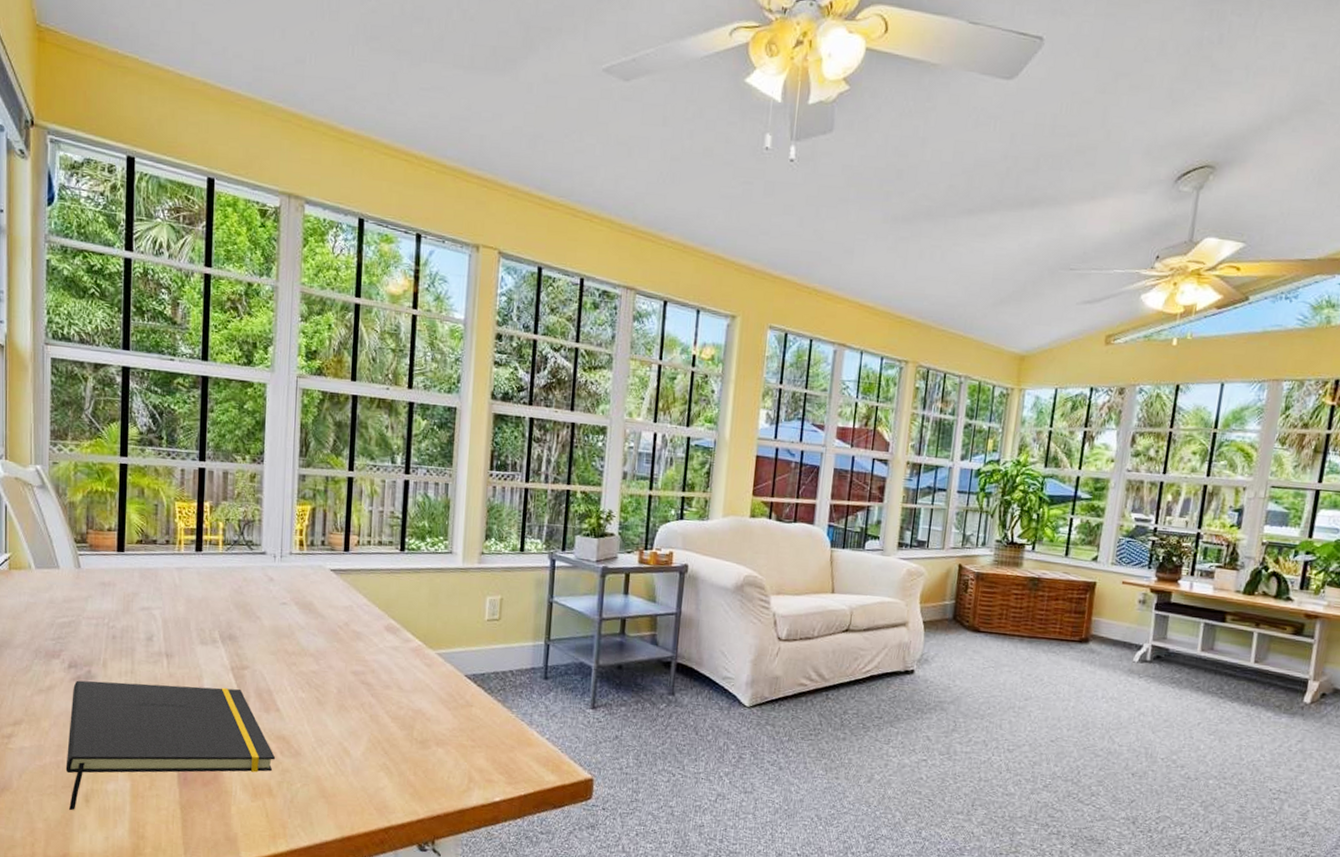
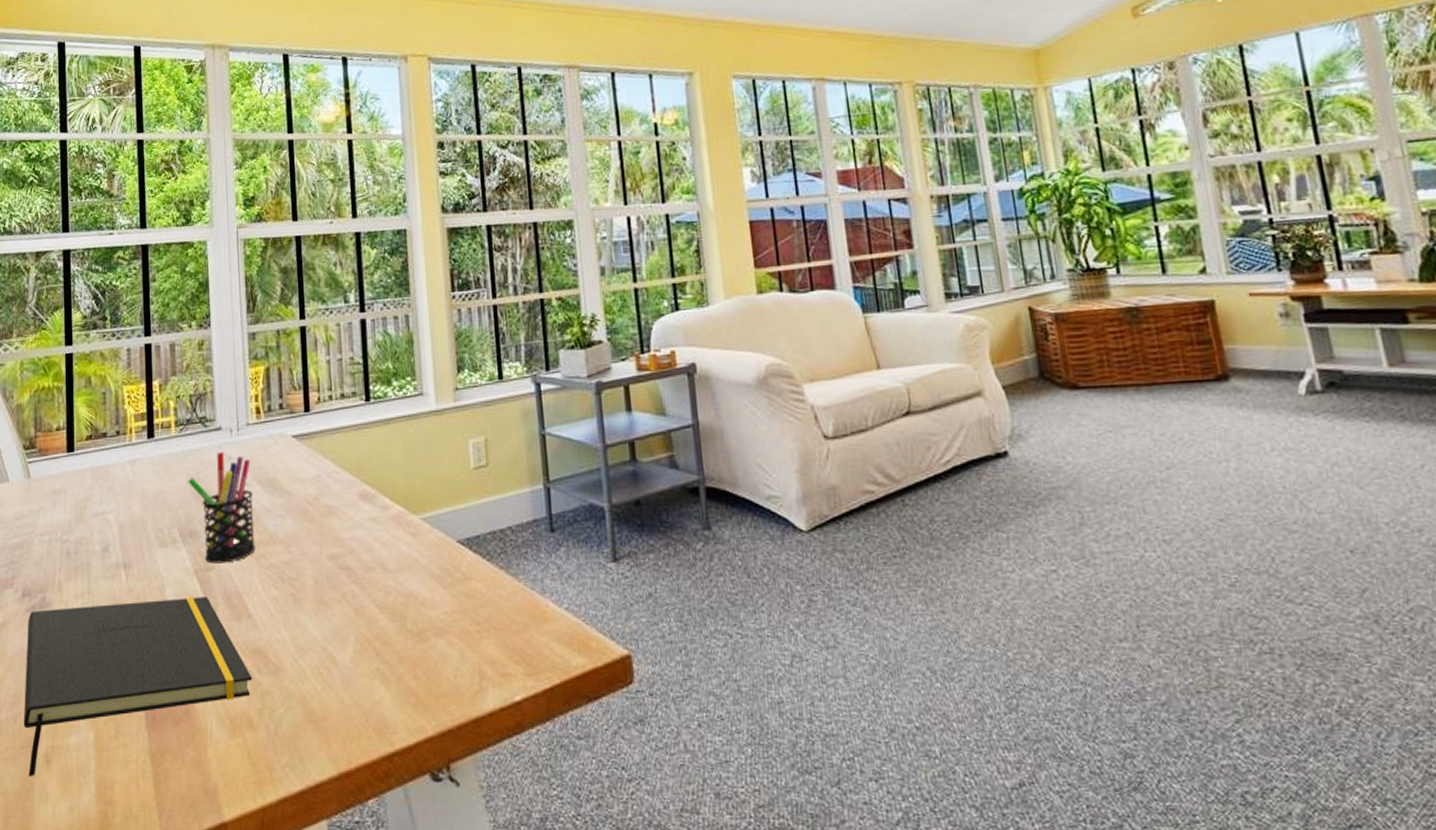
pen holder: none [231,572,290,665] -> present [188,451,256,564]

